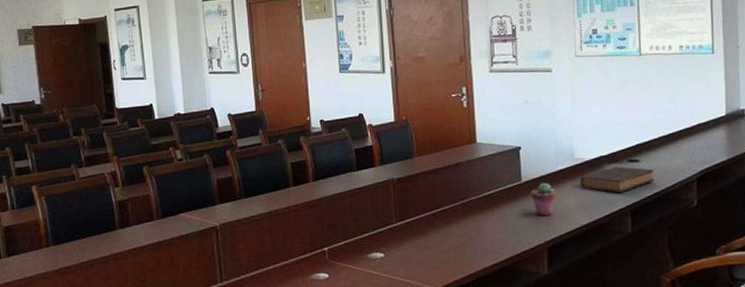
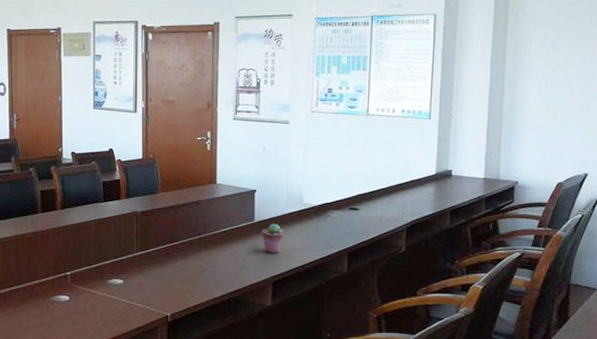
book: present [579,166,655,192] -> none [305,213,371,236]

